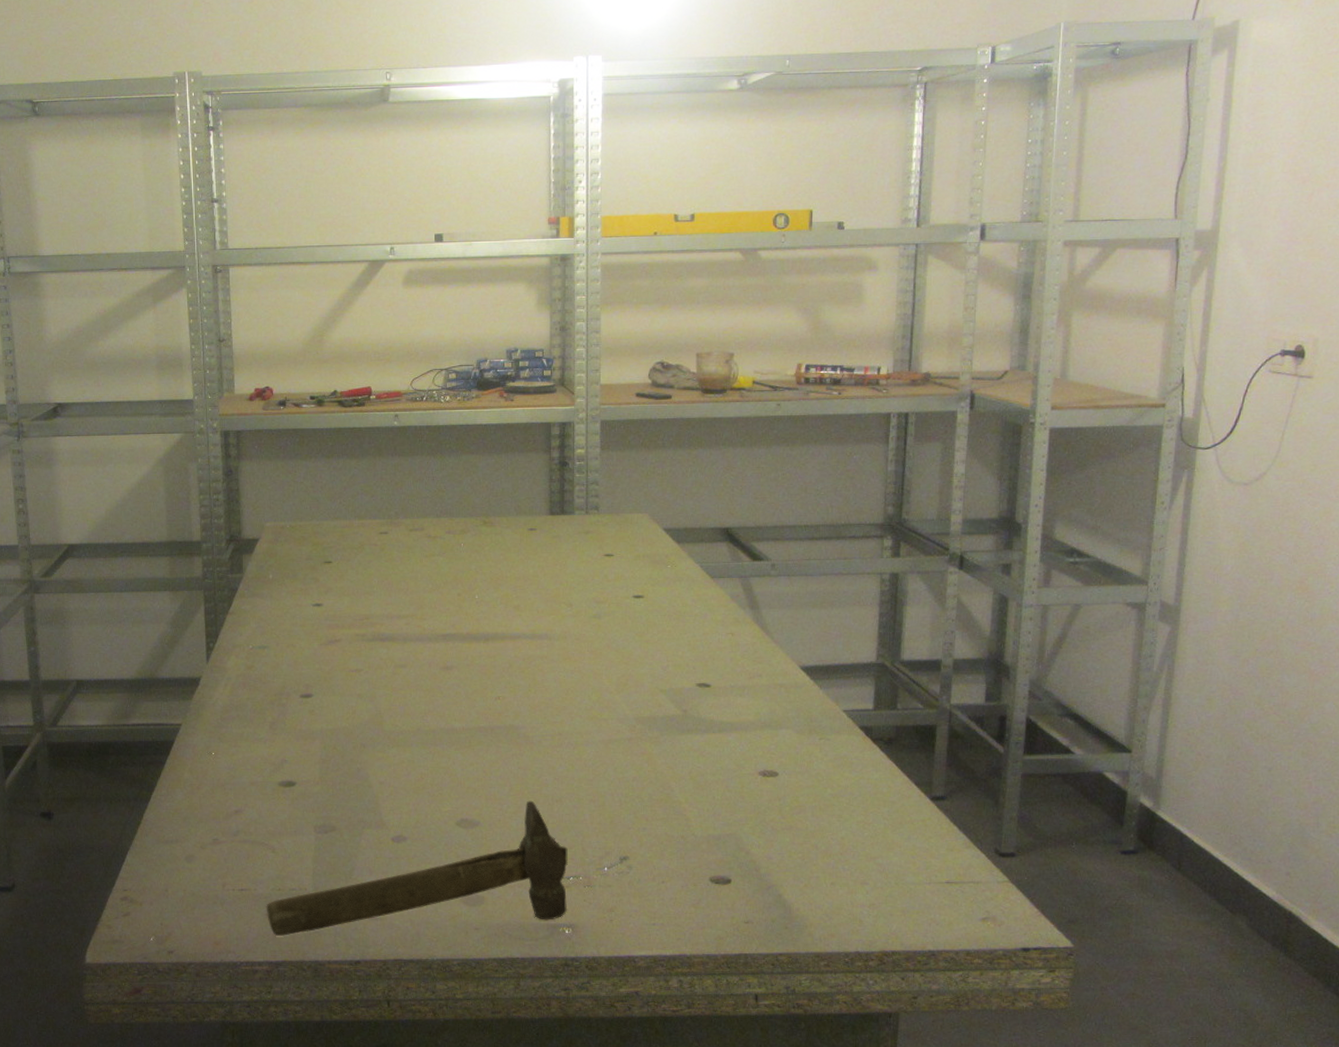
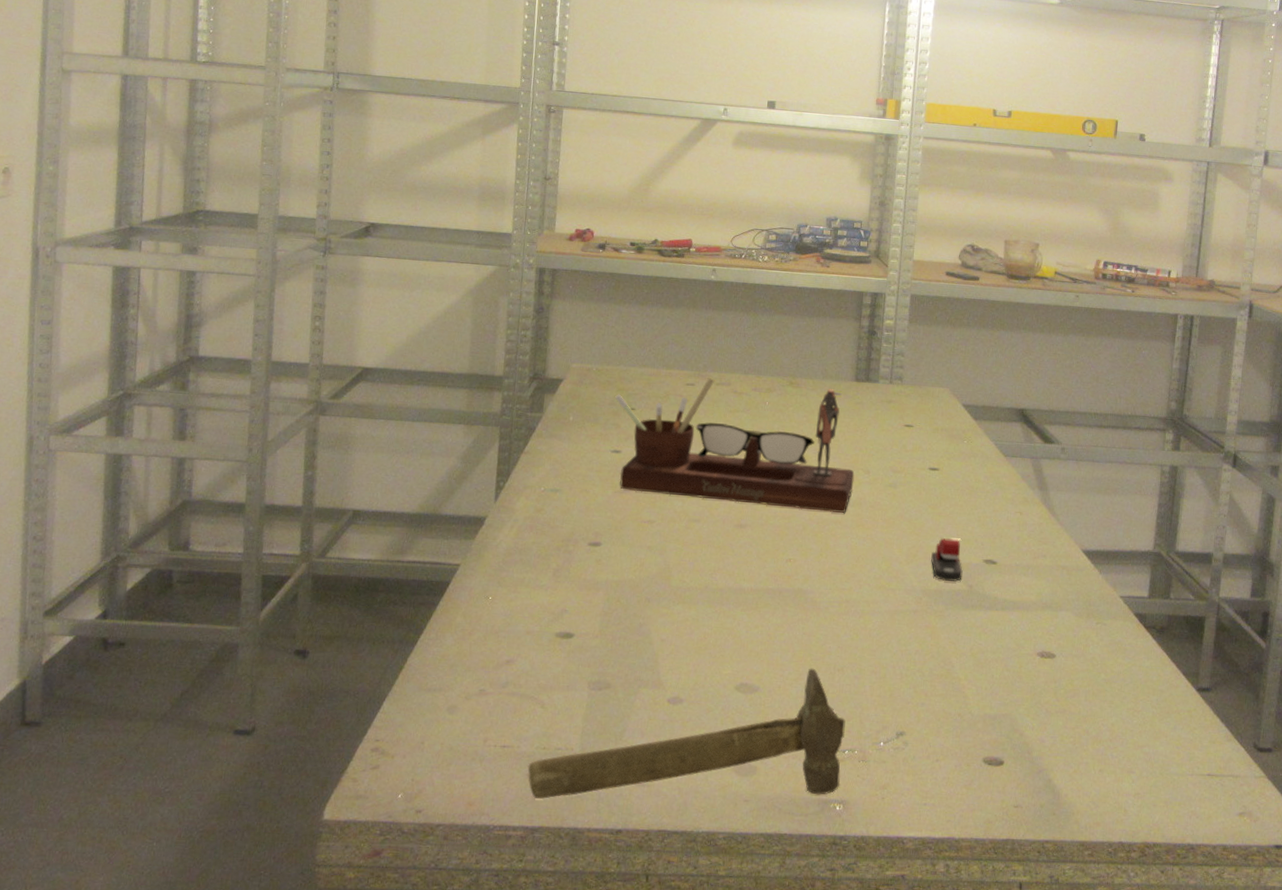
desk organizer: none [311,525,557,648] -> present [615,378,855,513]
stapler: none [642,665,676,707] -> present [931,538,963,582]

